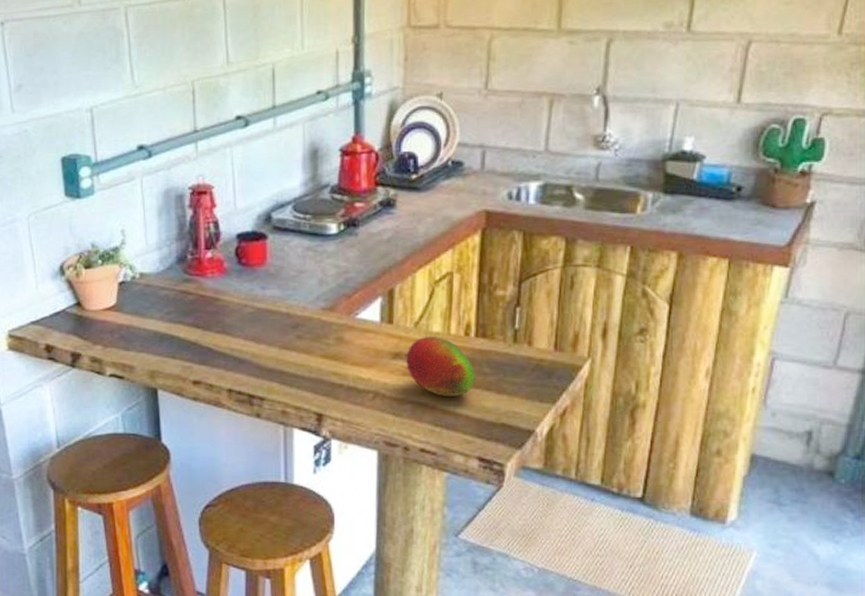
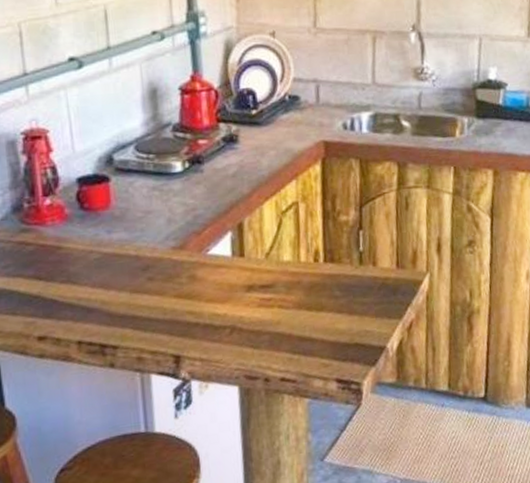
fruit: present [406,335,476,396] -> none [260,265,328,324]

